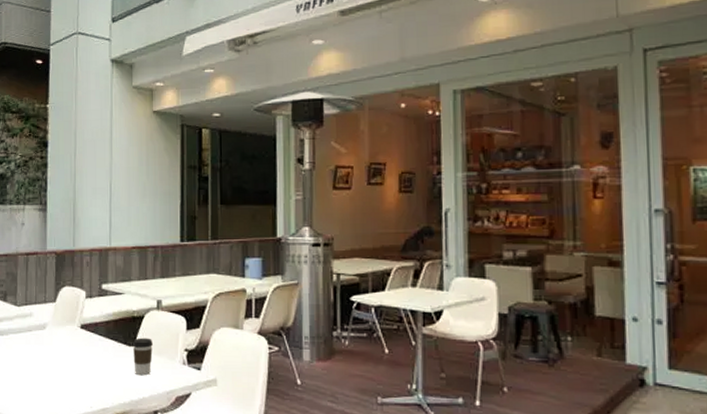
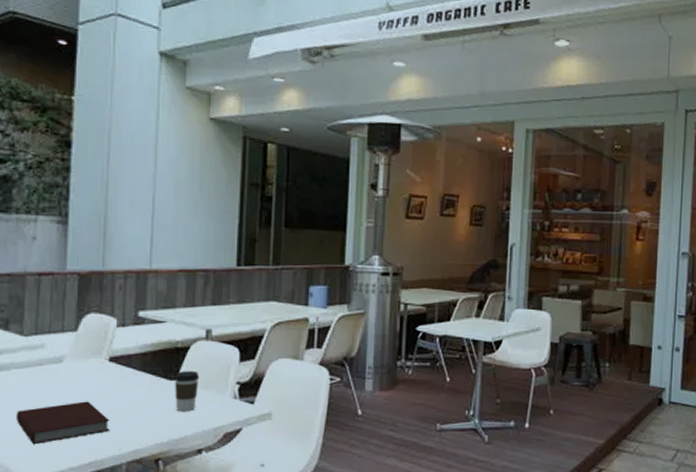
notebook: none [13,363,83,399] -> present [15,401,110,444]

